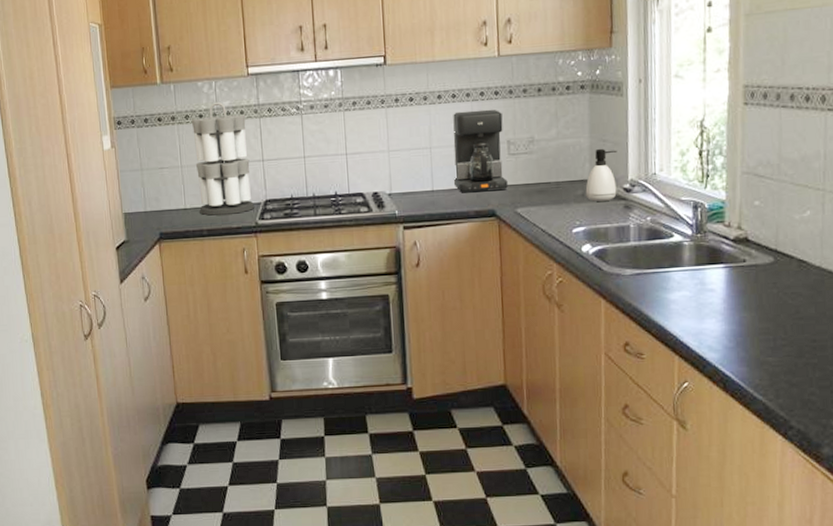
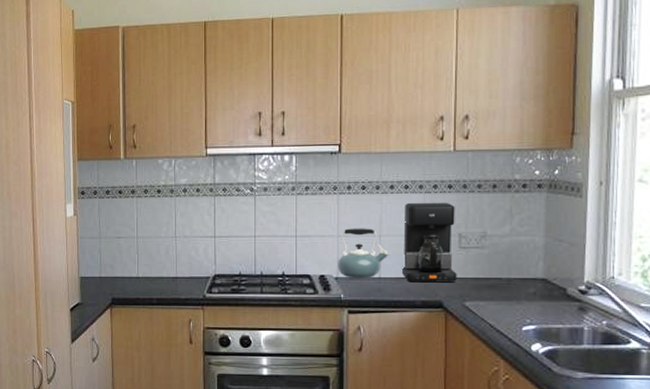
spice rack: present [191,101,254,216] -> none [149,179,203,286]
kettle: none [390,140,440,194] -> present [338,228,389,278]
soap dispenser: present [585,148,617,202] -> none [538,248,574,302]

